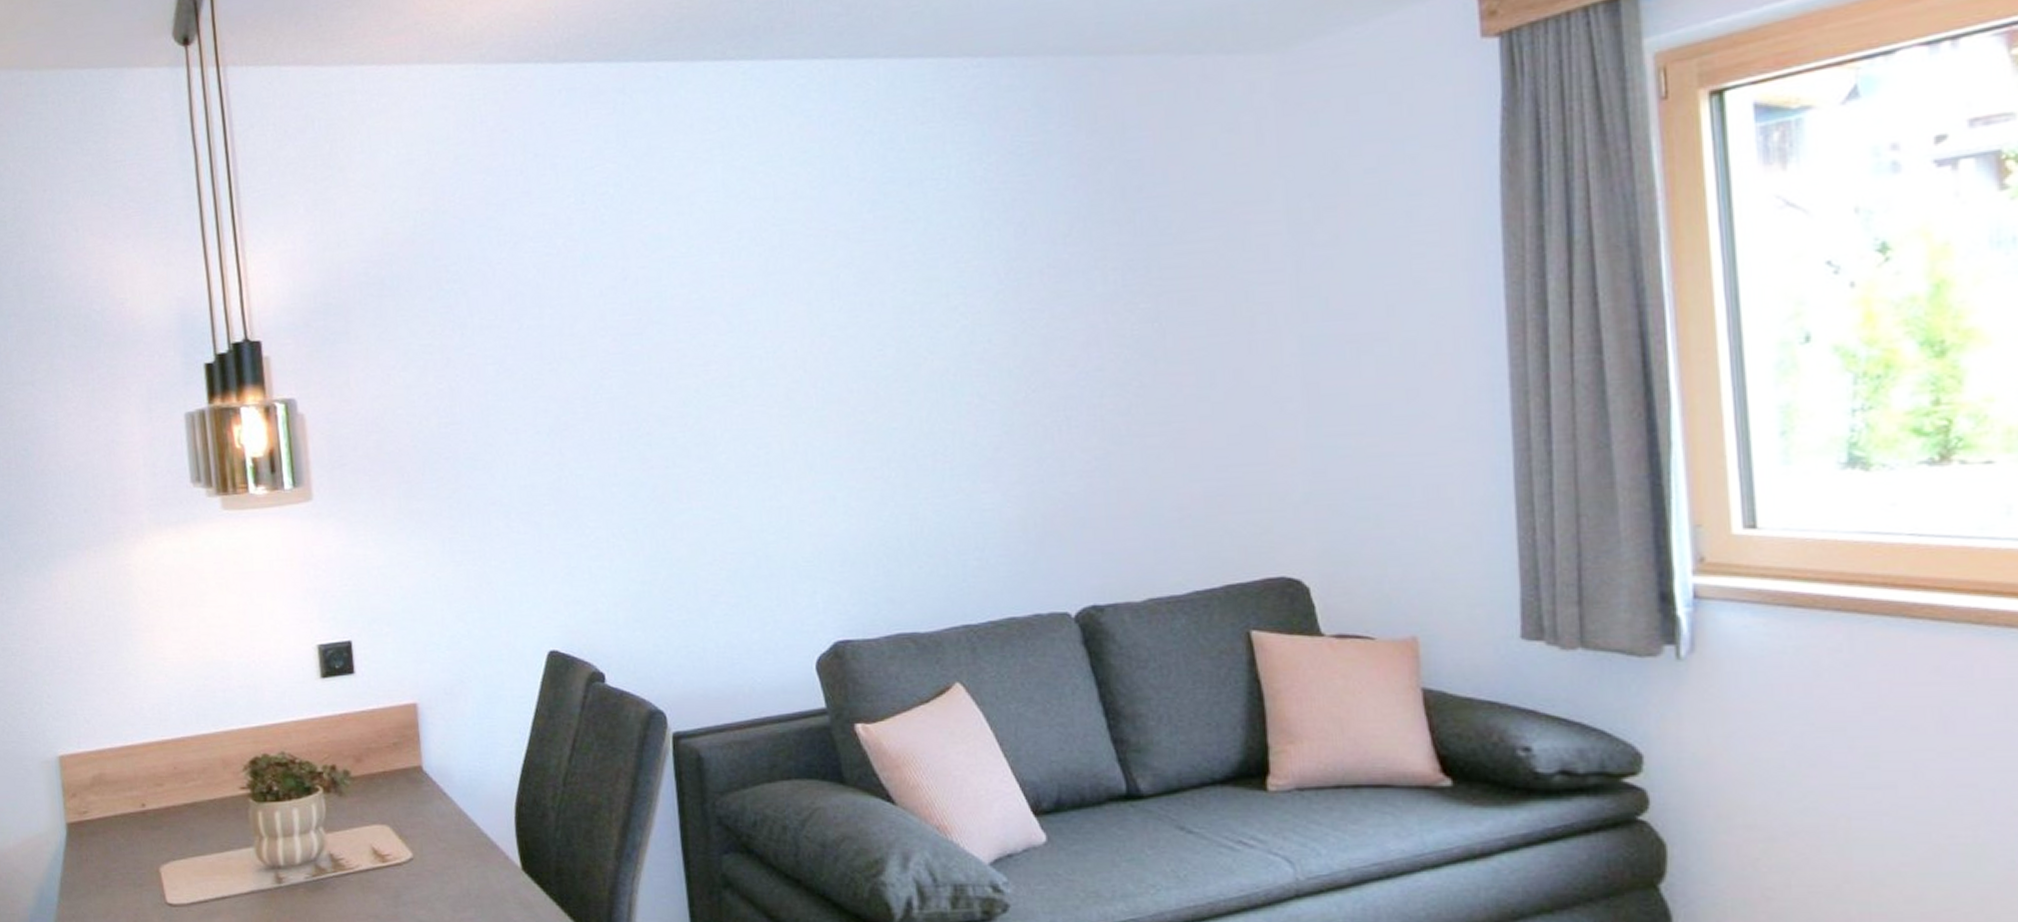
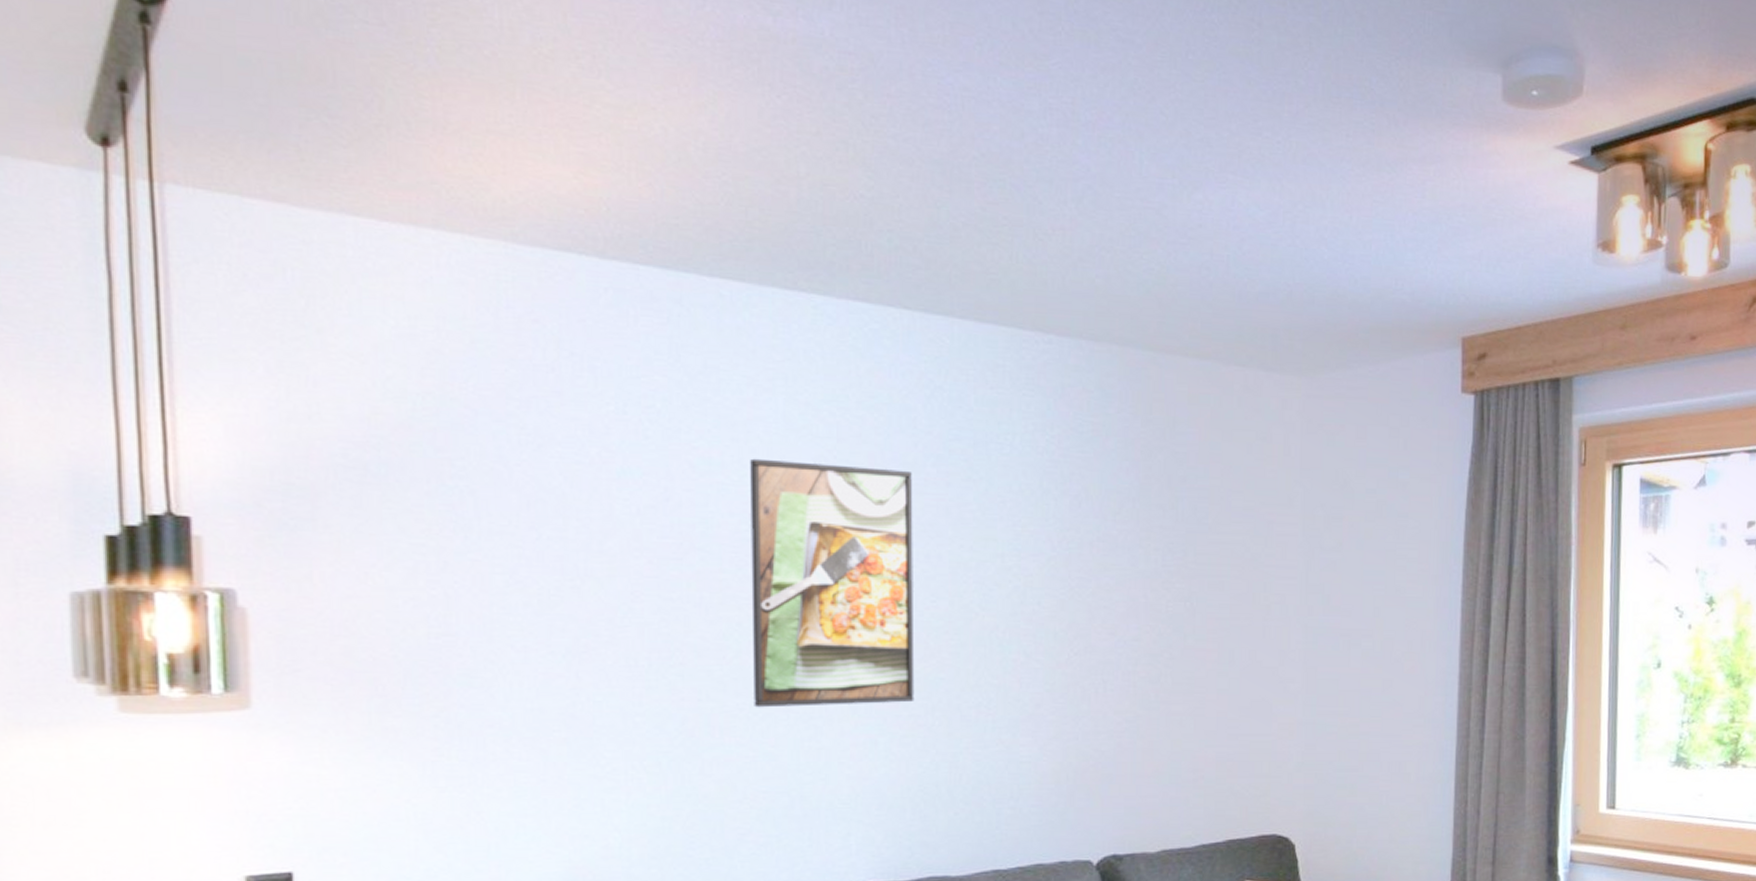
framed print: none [696,220,869,471] -> present [750,458,915,708]

